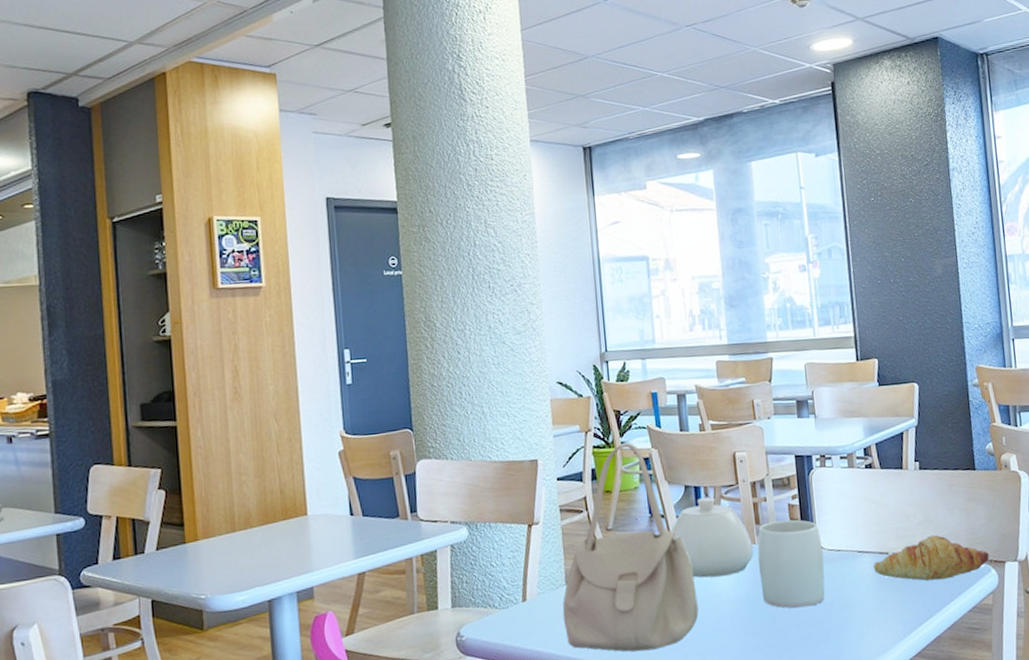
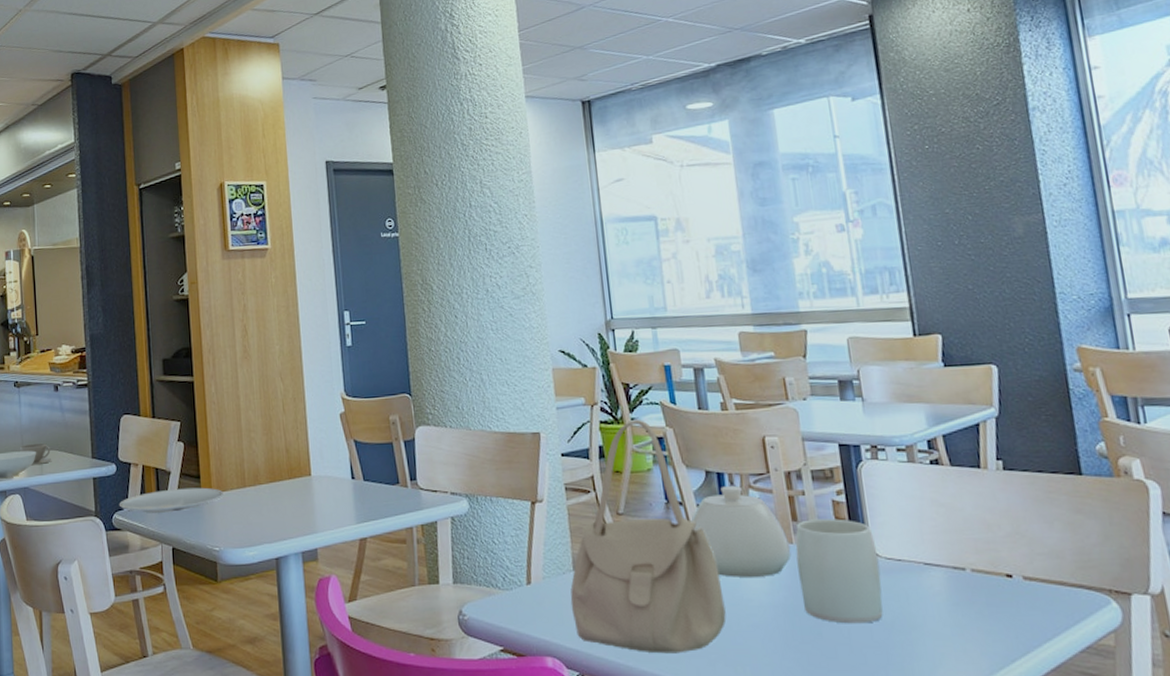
plate: none [88,535,211,567] -> present [119,487,224,513]
croissant: present [873,535,989,581] -> none [945,551,1108,608]

